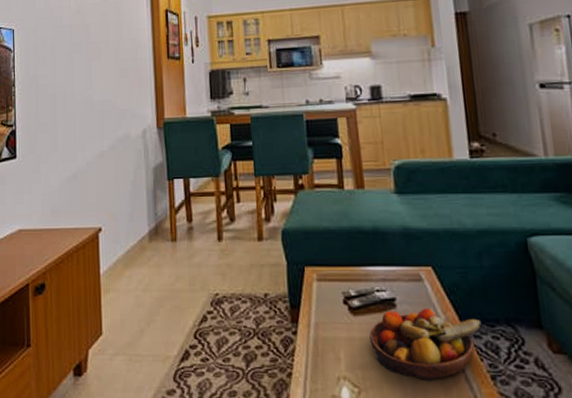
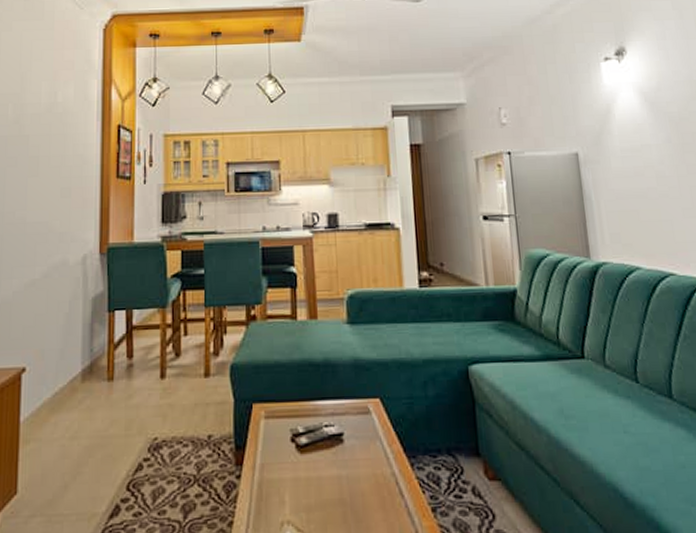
fruit bowl: present [369,308,482,380] -> none [316,442,425,518]

